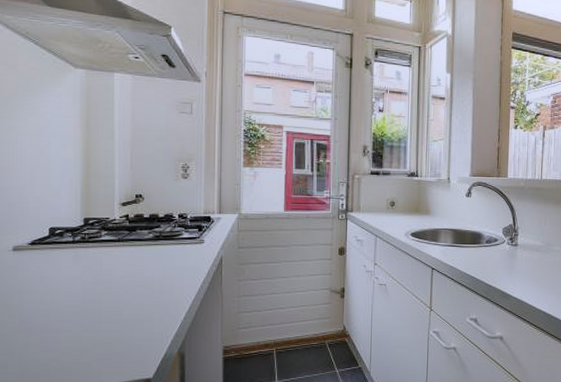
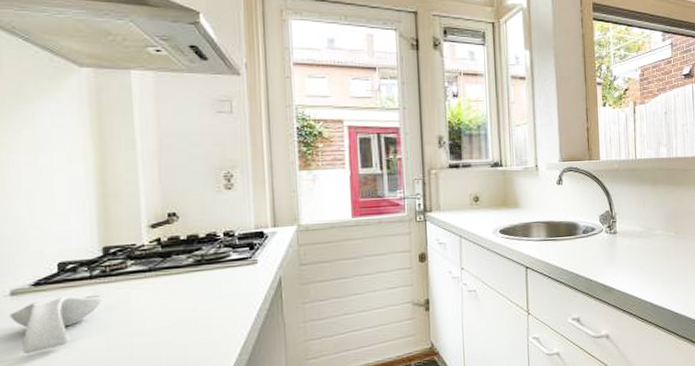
spoon rest: none [11,256,82,298] -> present [10,295,103,354]

